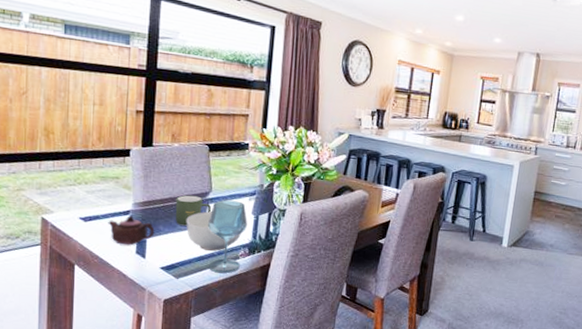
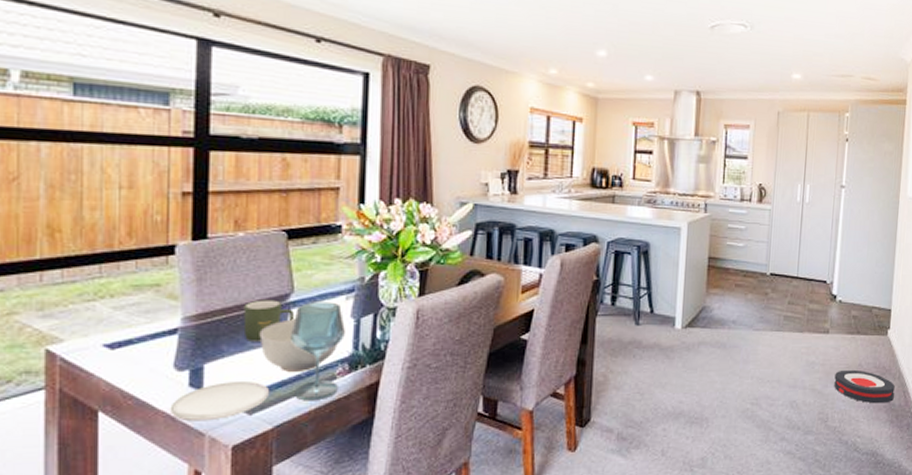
teapot: present [108,216,155,245] -> none [146,335,215,375]
plate: none [122,253,192,280] -> present [170,382,270,422]

